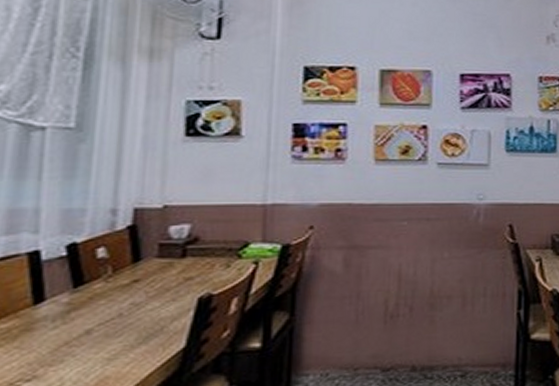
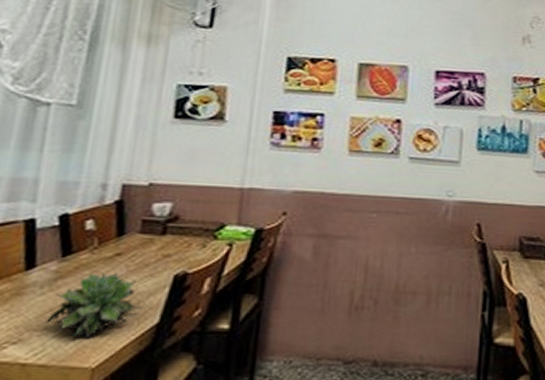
succulent plant: none [60,300,167,370] -> present [45,272,143,339]

